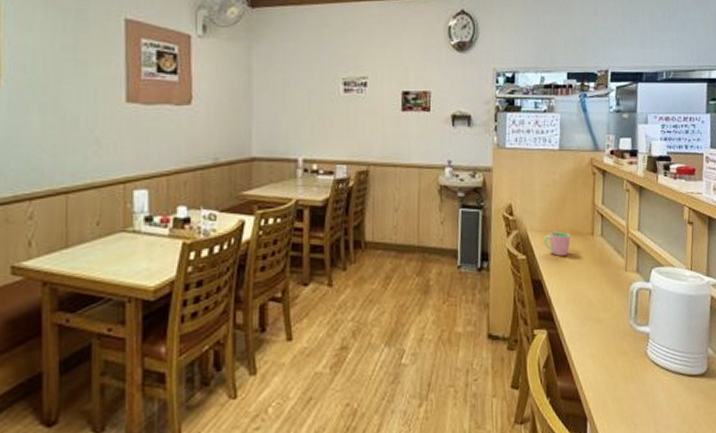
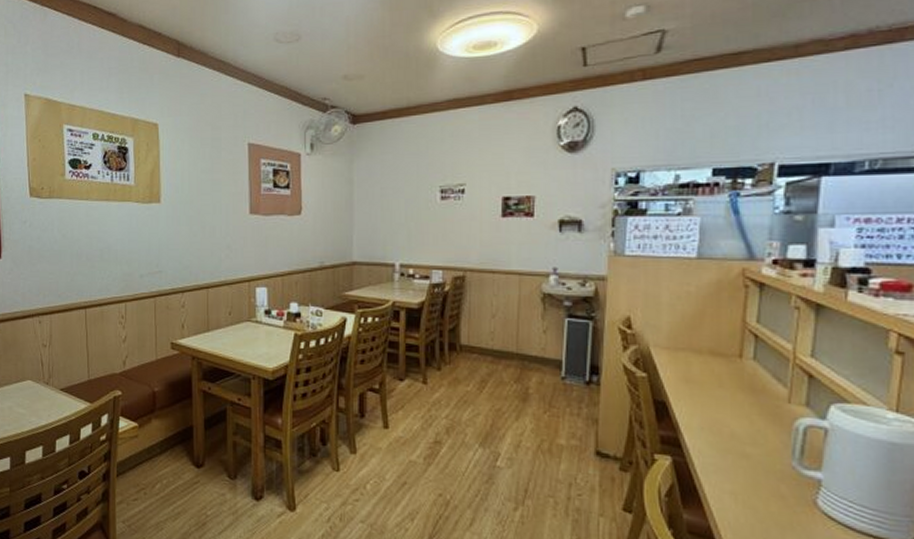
cup: present [543,232,571,256] -> none [671,351,709,378]

